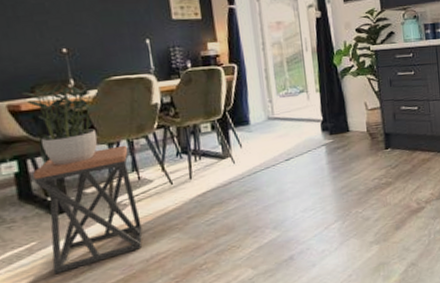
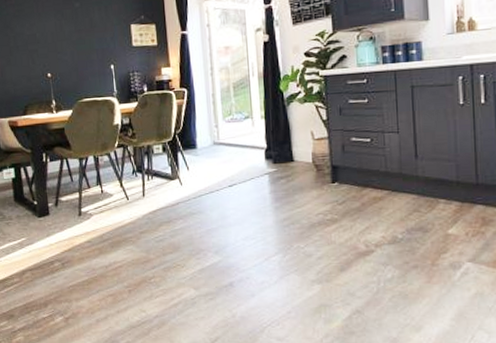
potted plant: present [21,84,98,165] -> none [18,104,73,174]
stool: present [33,145,143,275] -> none [25,160,103,268]

